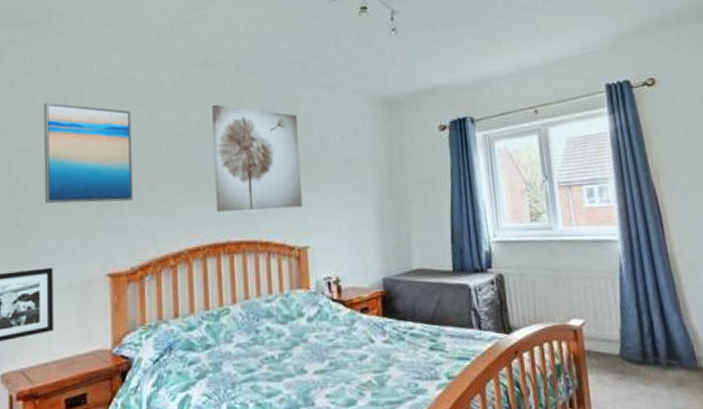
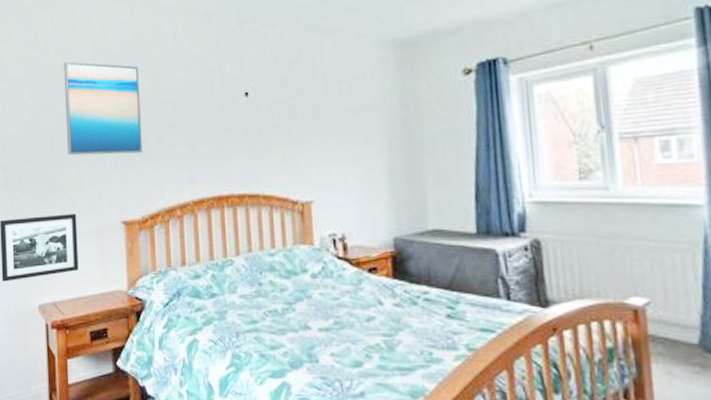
wall art: present [212,104,302,212] -> none [214,56,306,164]

